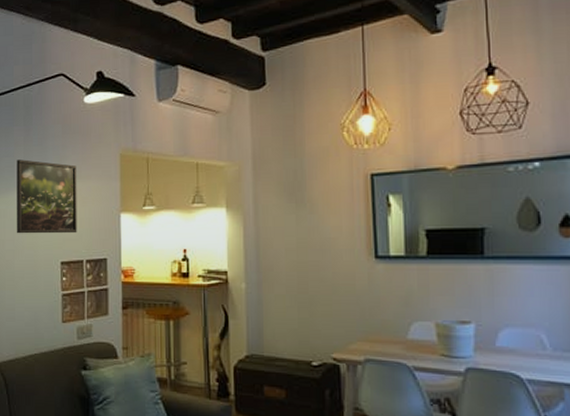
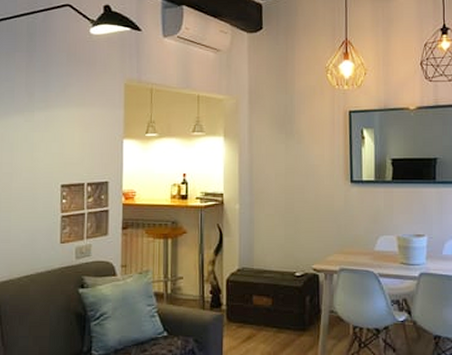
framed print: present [16,159,77,234] -> none [14,85,81,158]

